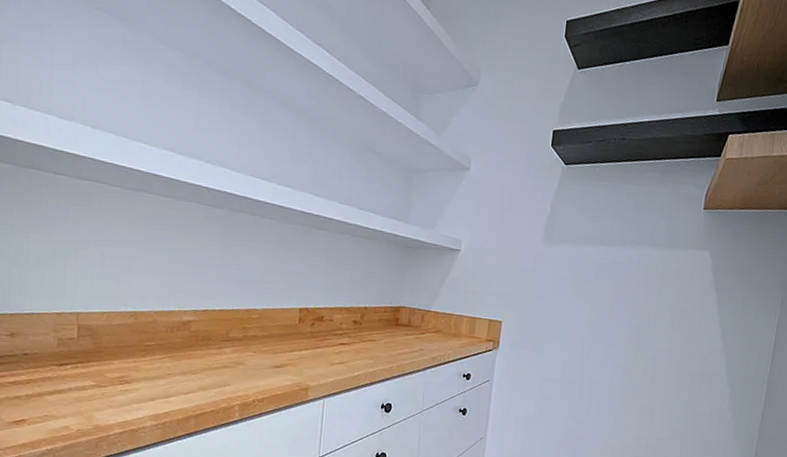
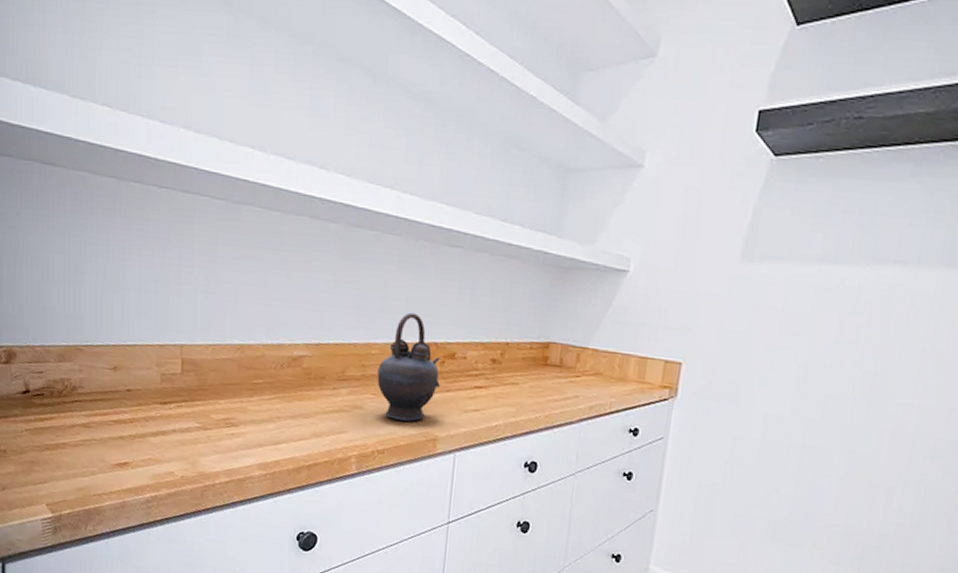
teapot: none [257,283,311,374] -> present [377,312,441,422]

